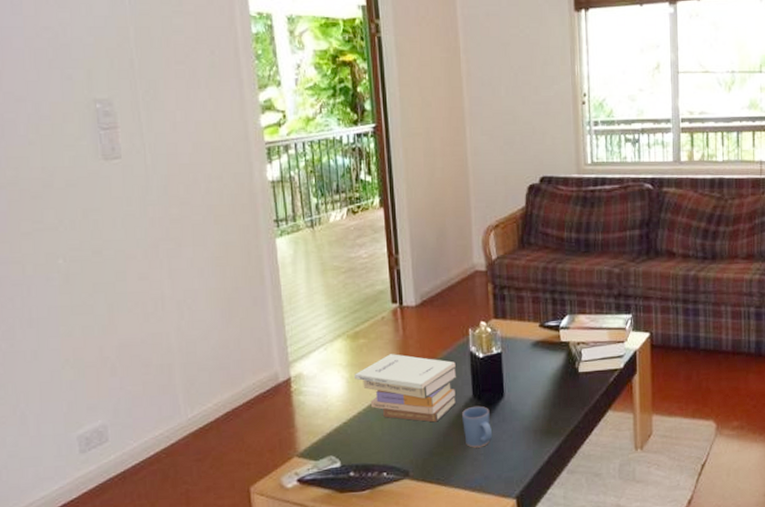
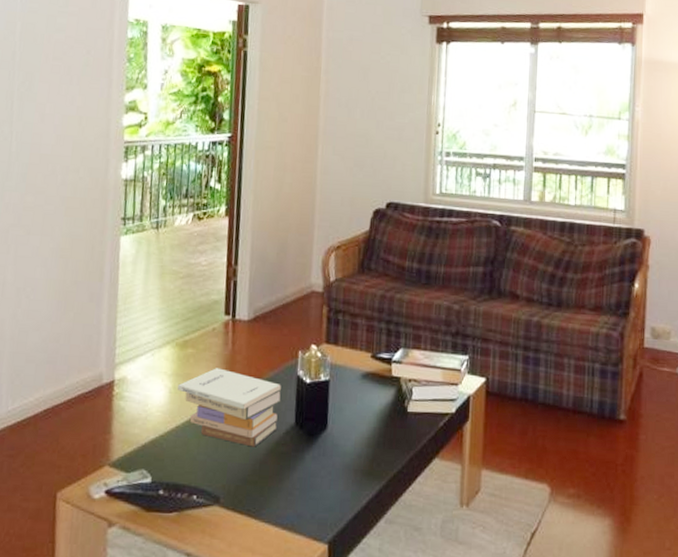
mug: present [462,405,493,448] -> none [281,434,311,481]

